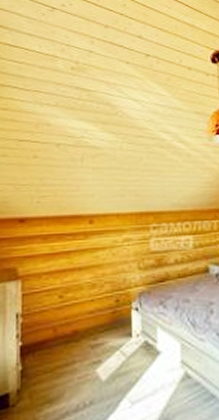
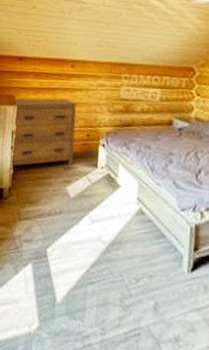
dresser: none [18,261,103,361] -> present [11,98,76,167]

